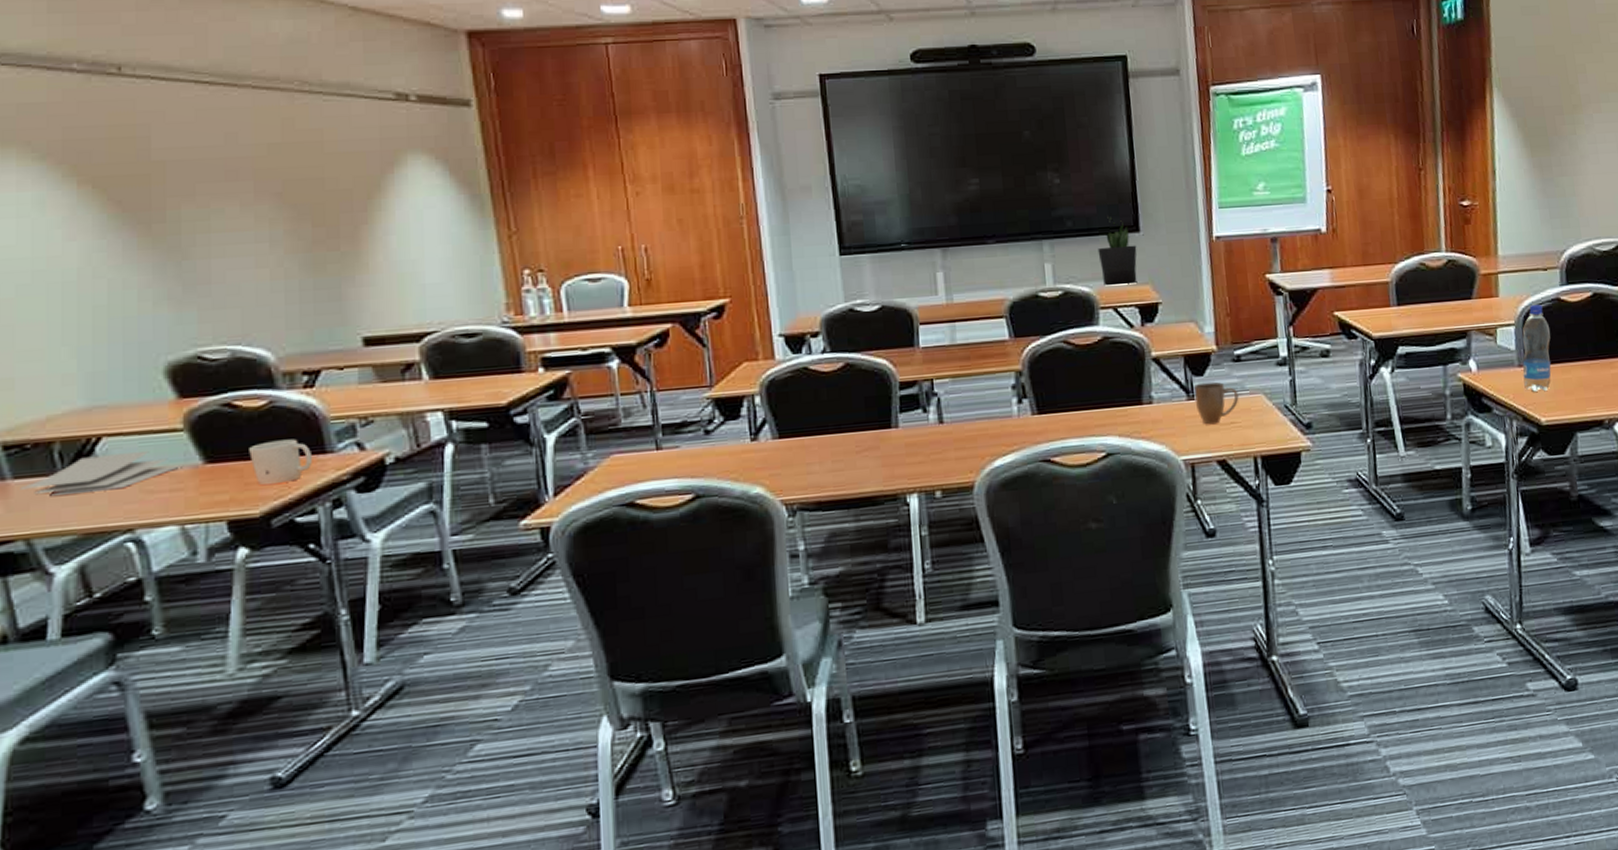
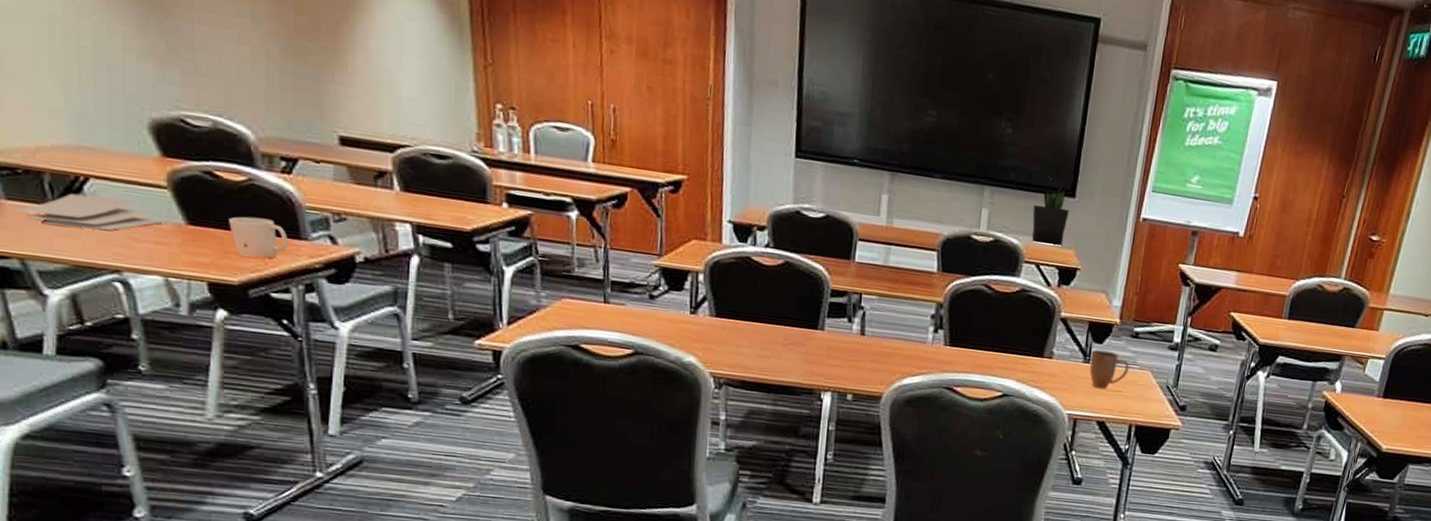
bottle: present [1522,305,1552,392] -> none [1377,345,1415,423]

